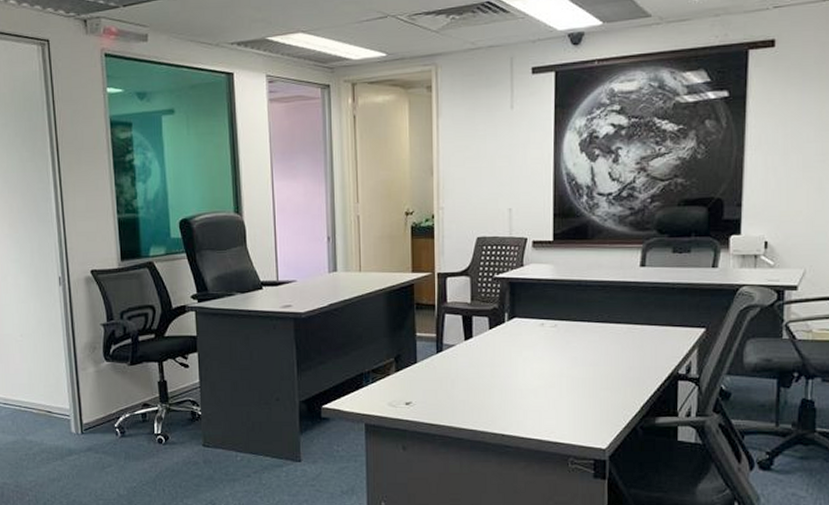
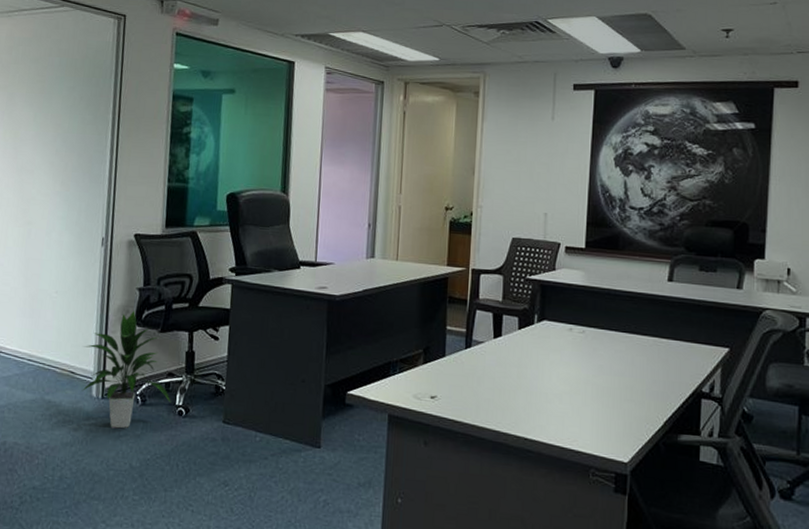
indoor plant: none [57,346,150,461] -> present [81,310,171,429]

